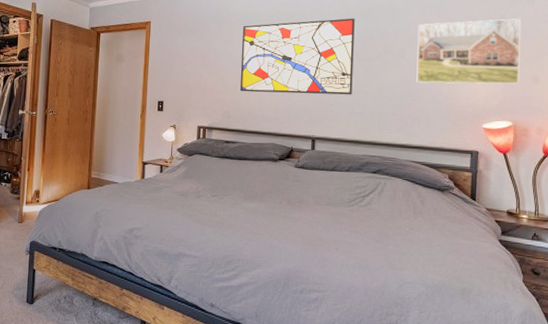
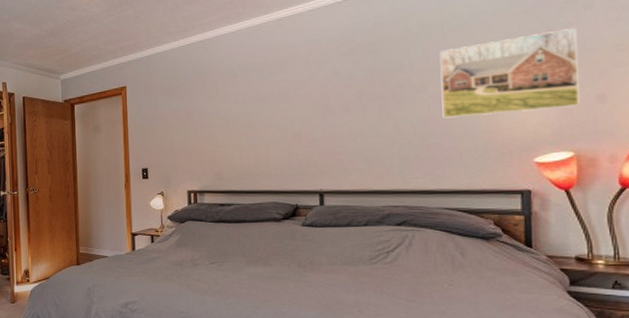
wall art: present [239,18,355,95] -> none [229,54,364,150]

